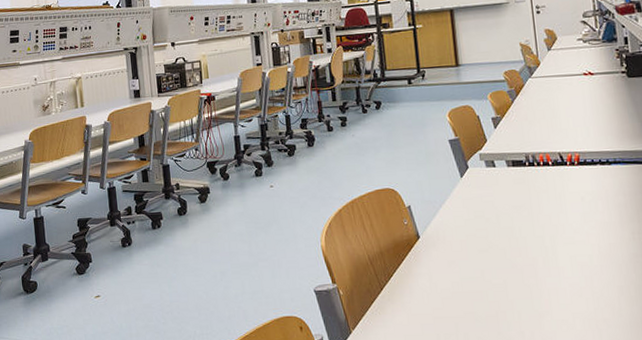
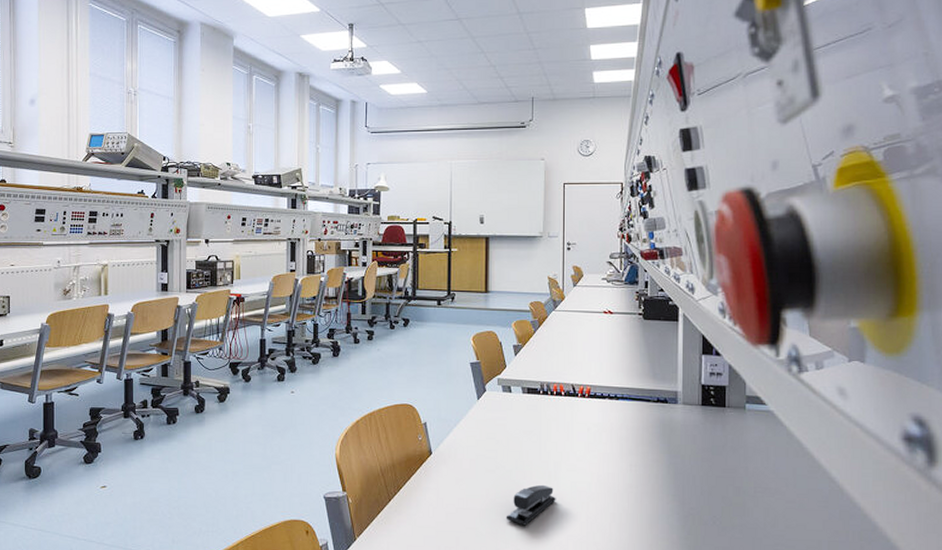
stapler: none [505,261,557,306] -> present [506,484,556,526]

